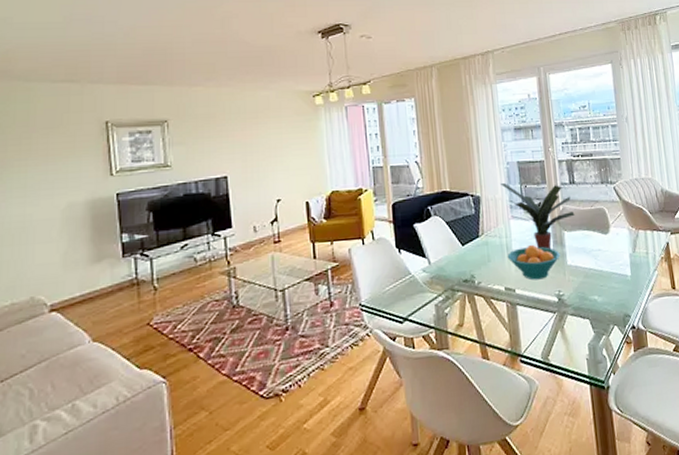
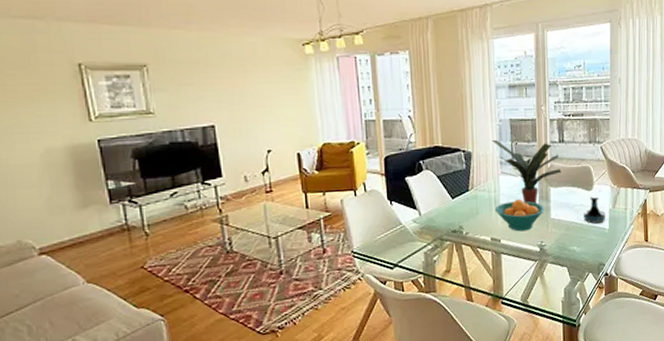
tequila bottle: none [602,239,626,270] -> present [584,195,605,224]

